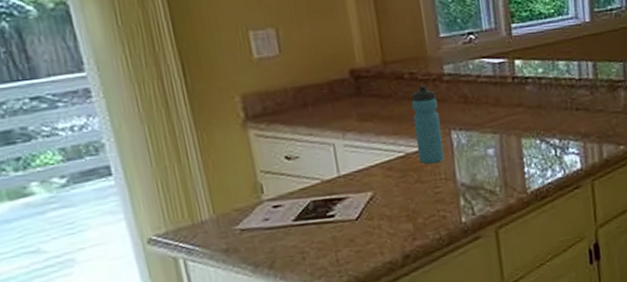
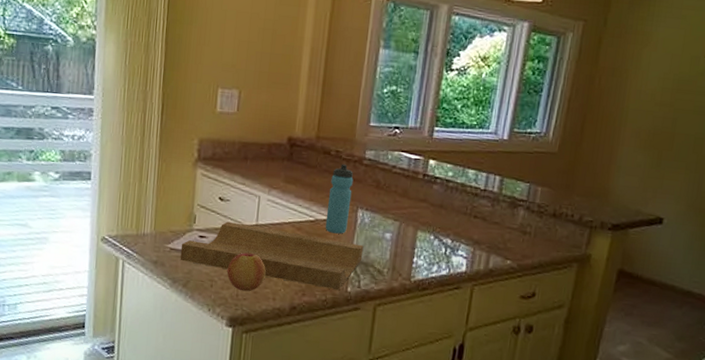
cutting board: none [253,168,470,241] -> present [180,221,364,291]
apple: none [317,207,365,255] -> present [227,250,266,292]

